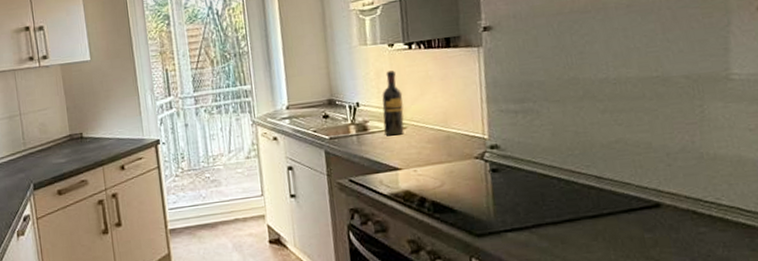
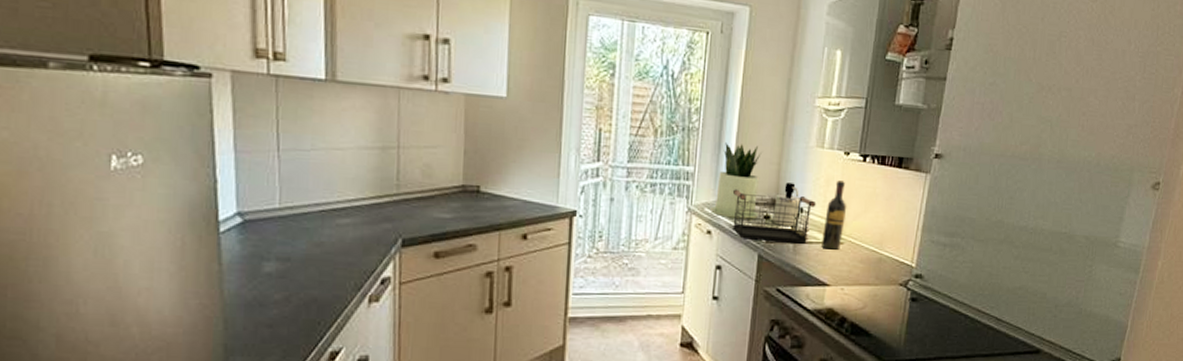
planter: none [272,55,318,124] -> present [711,143,762,220]
dish rack: none [290,92,371,140] -> present [732,189,816,244]
soap dispenser: none [330,81,356,122] -> present [773,182,800,226]

